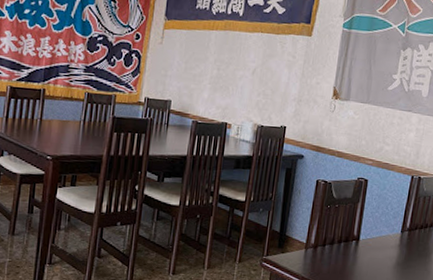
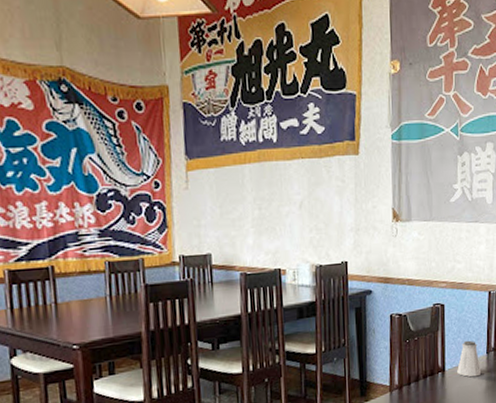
saltshaker: none [370,216,394,252] -> present [457,340,482,377]

